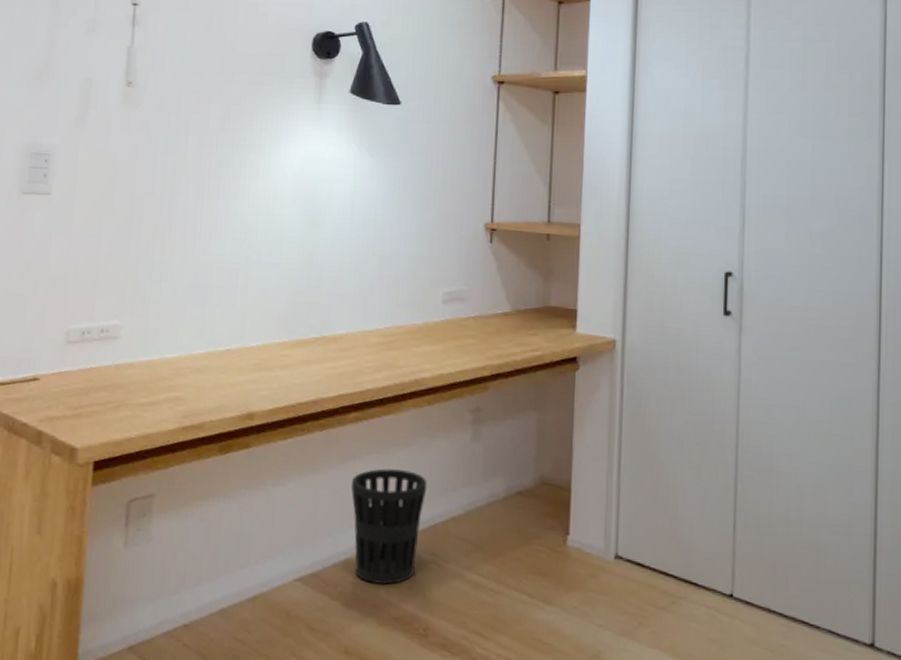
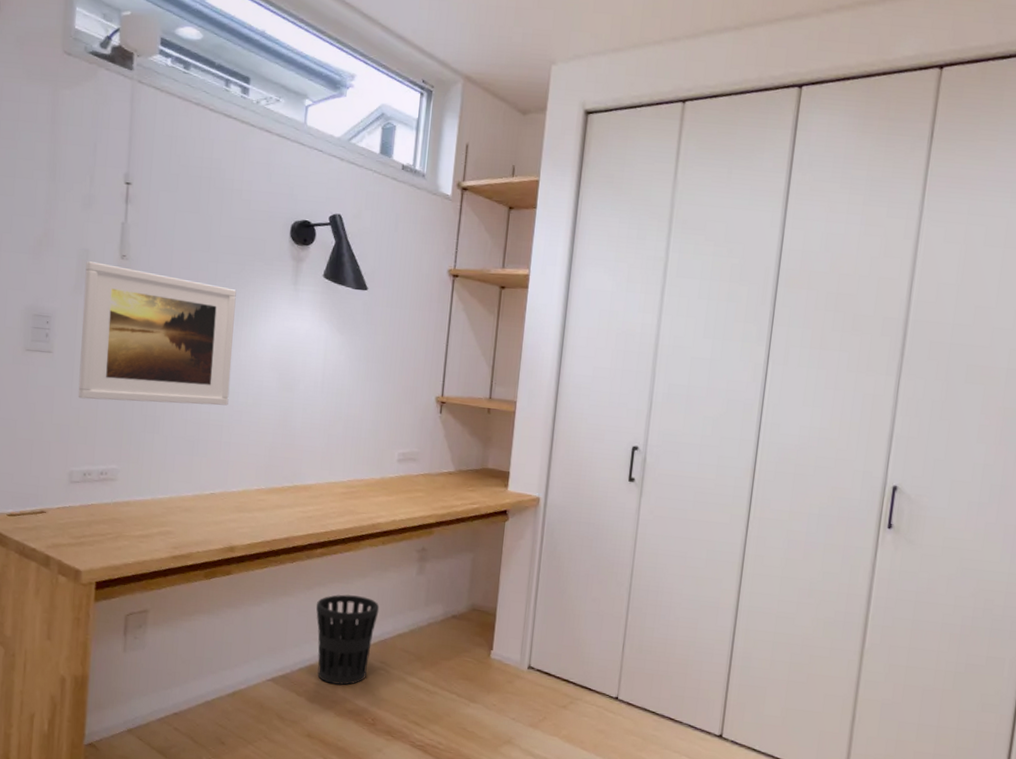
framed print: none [77,91,253,246] -> present [78,261,237,406]

